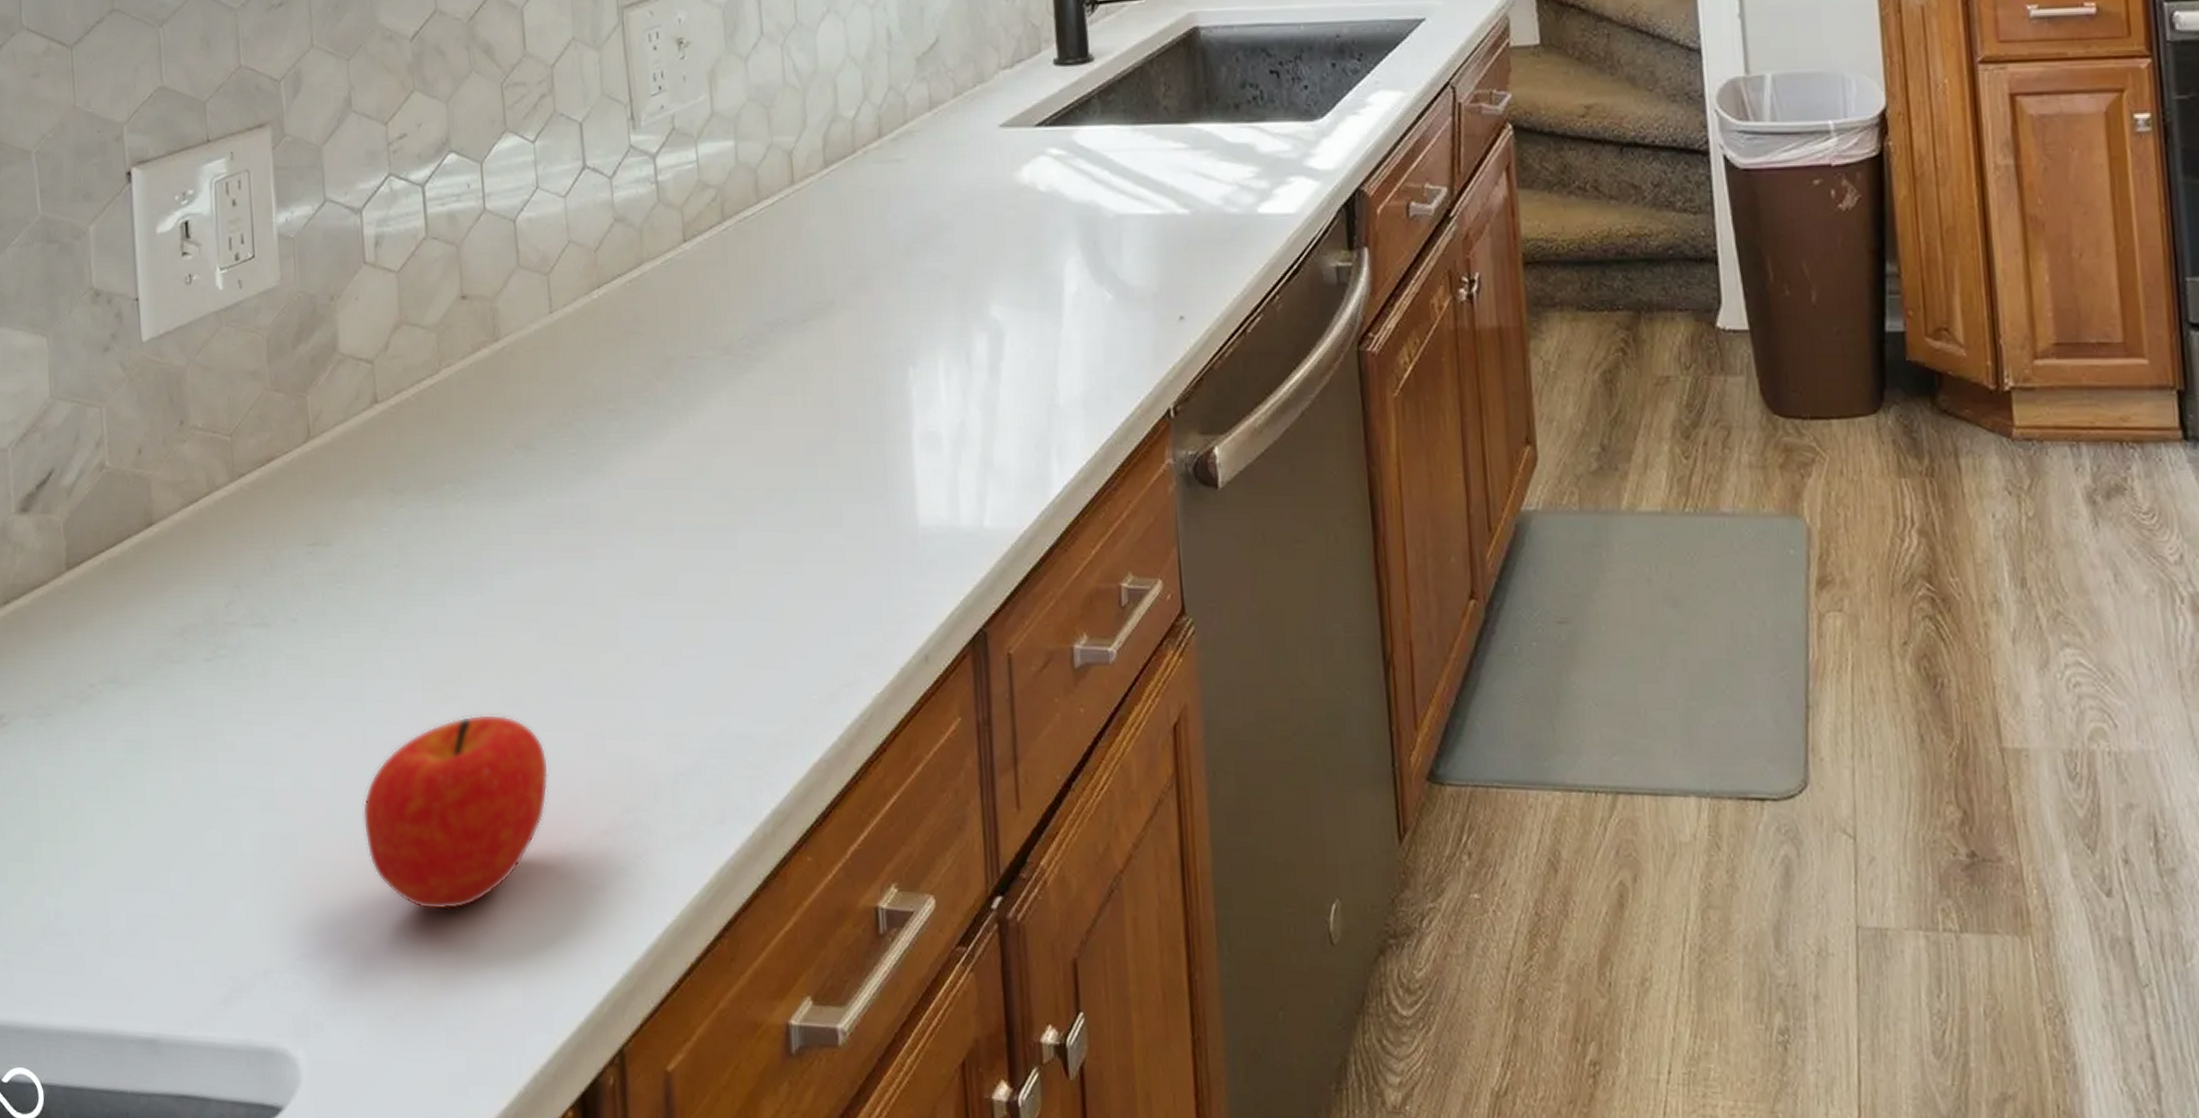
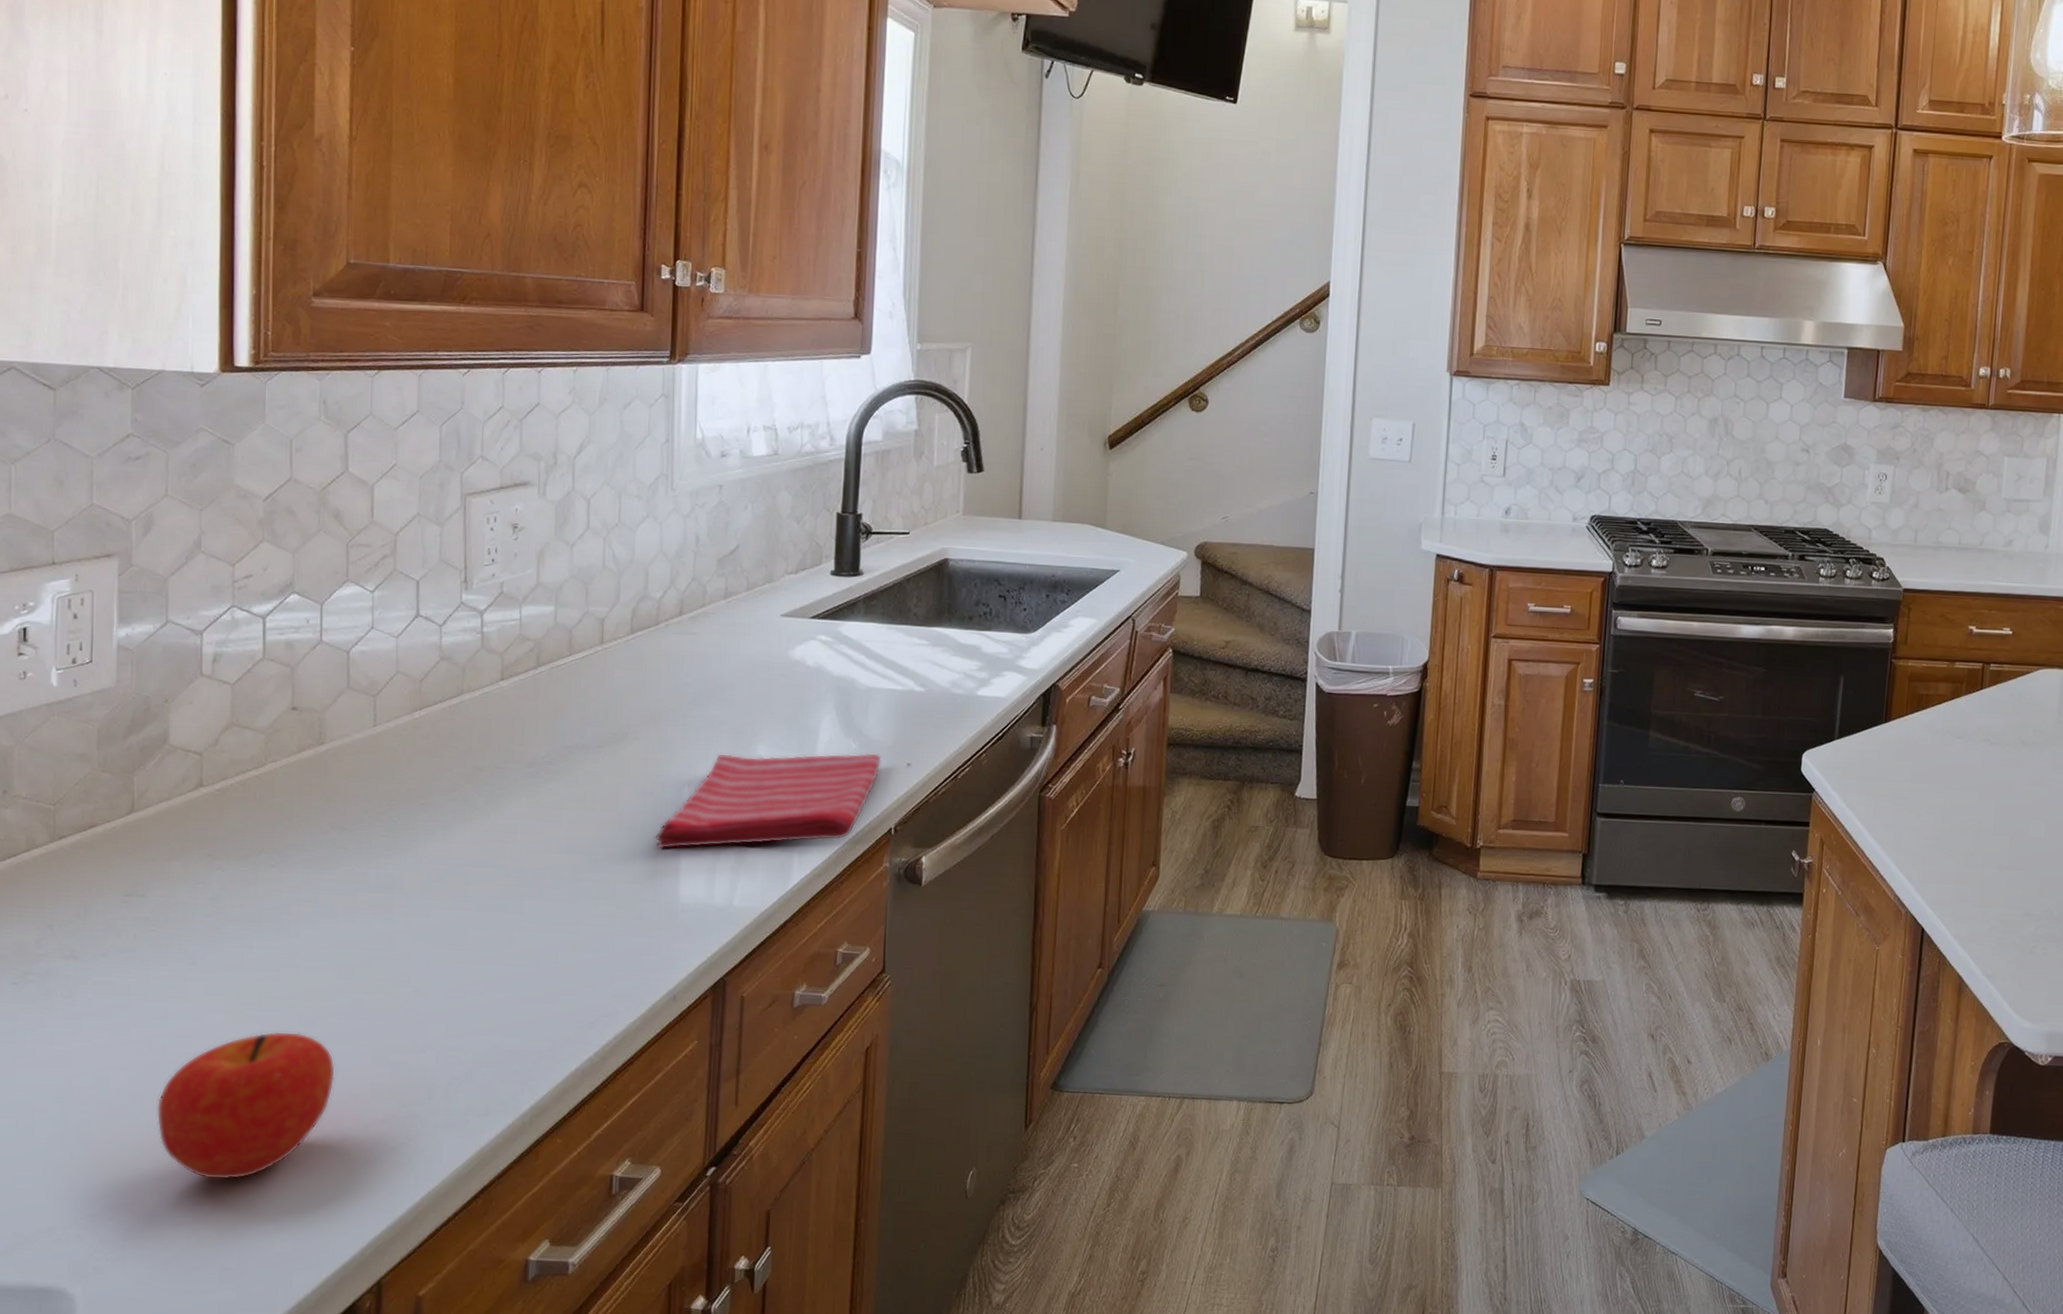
dish towel: none [880,305,1147,454] -> present [655,753,882,849]

